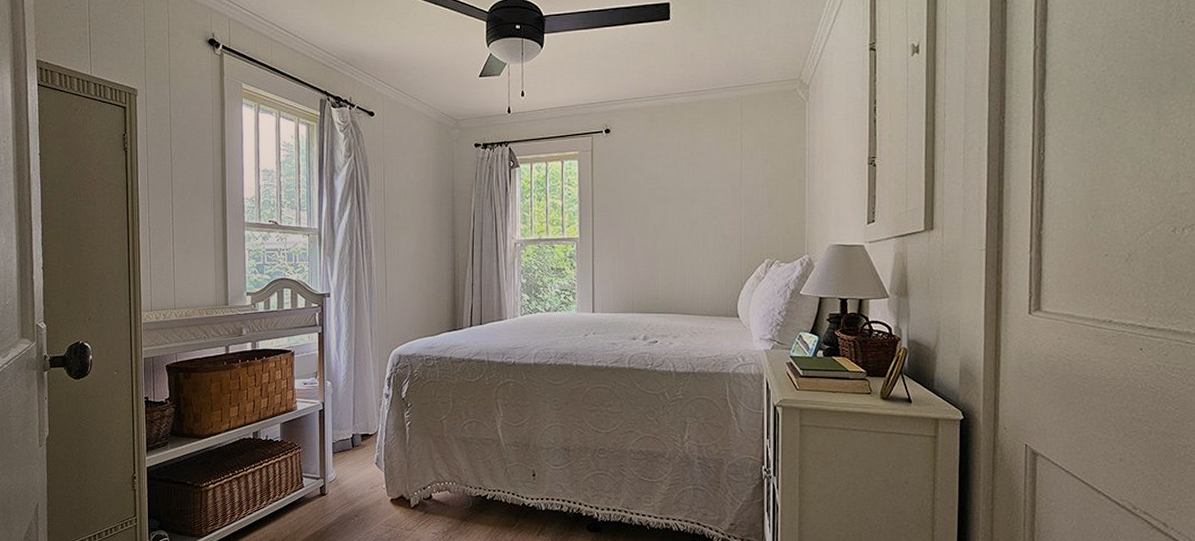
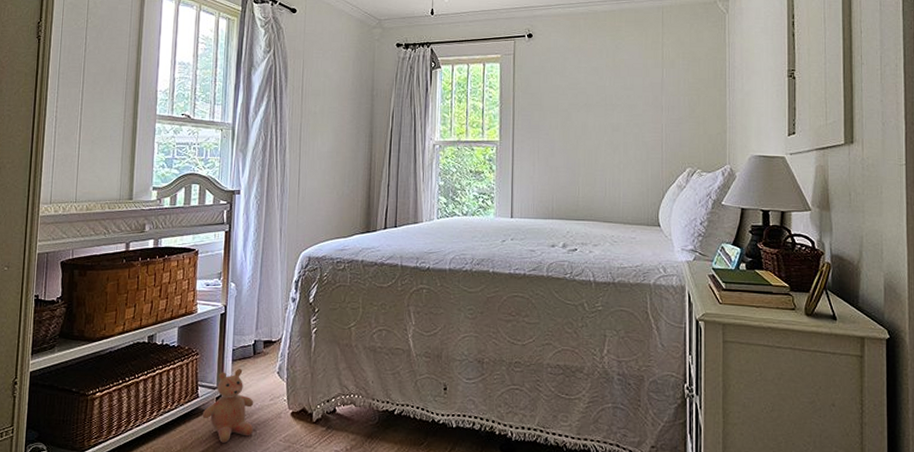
stuffed animal: none [308,460,357,528] -> present [202,369,254,443]

